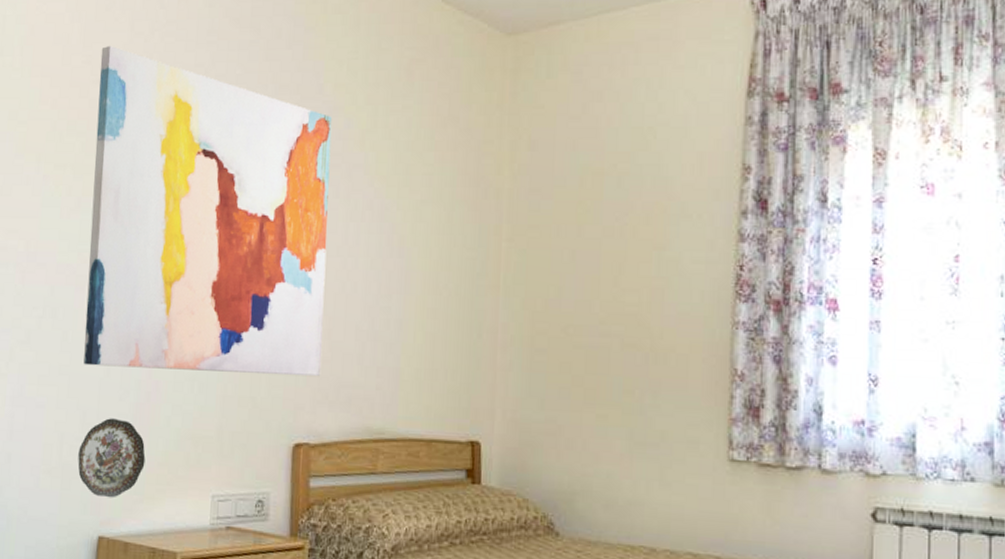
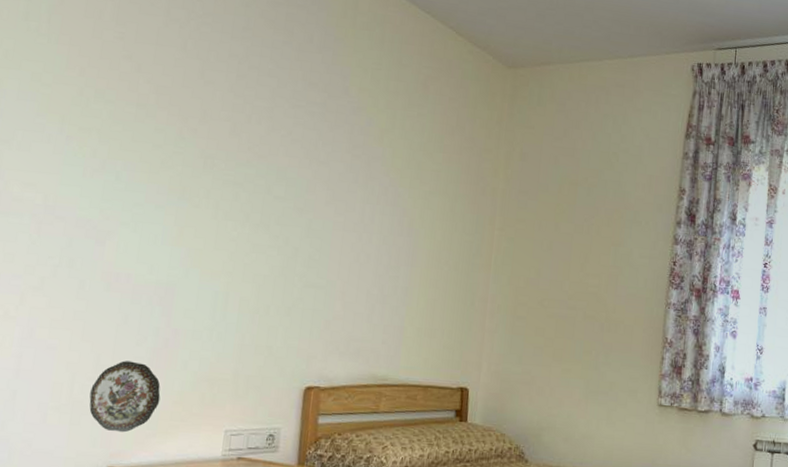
wall art: present [83,45,333,377] -> none [100,26,356,331]

